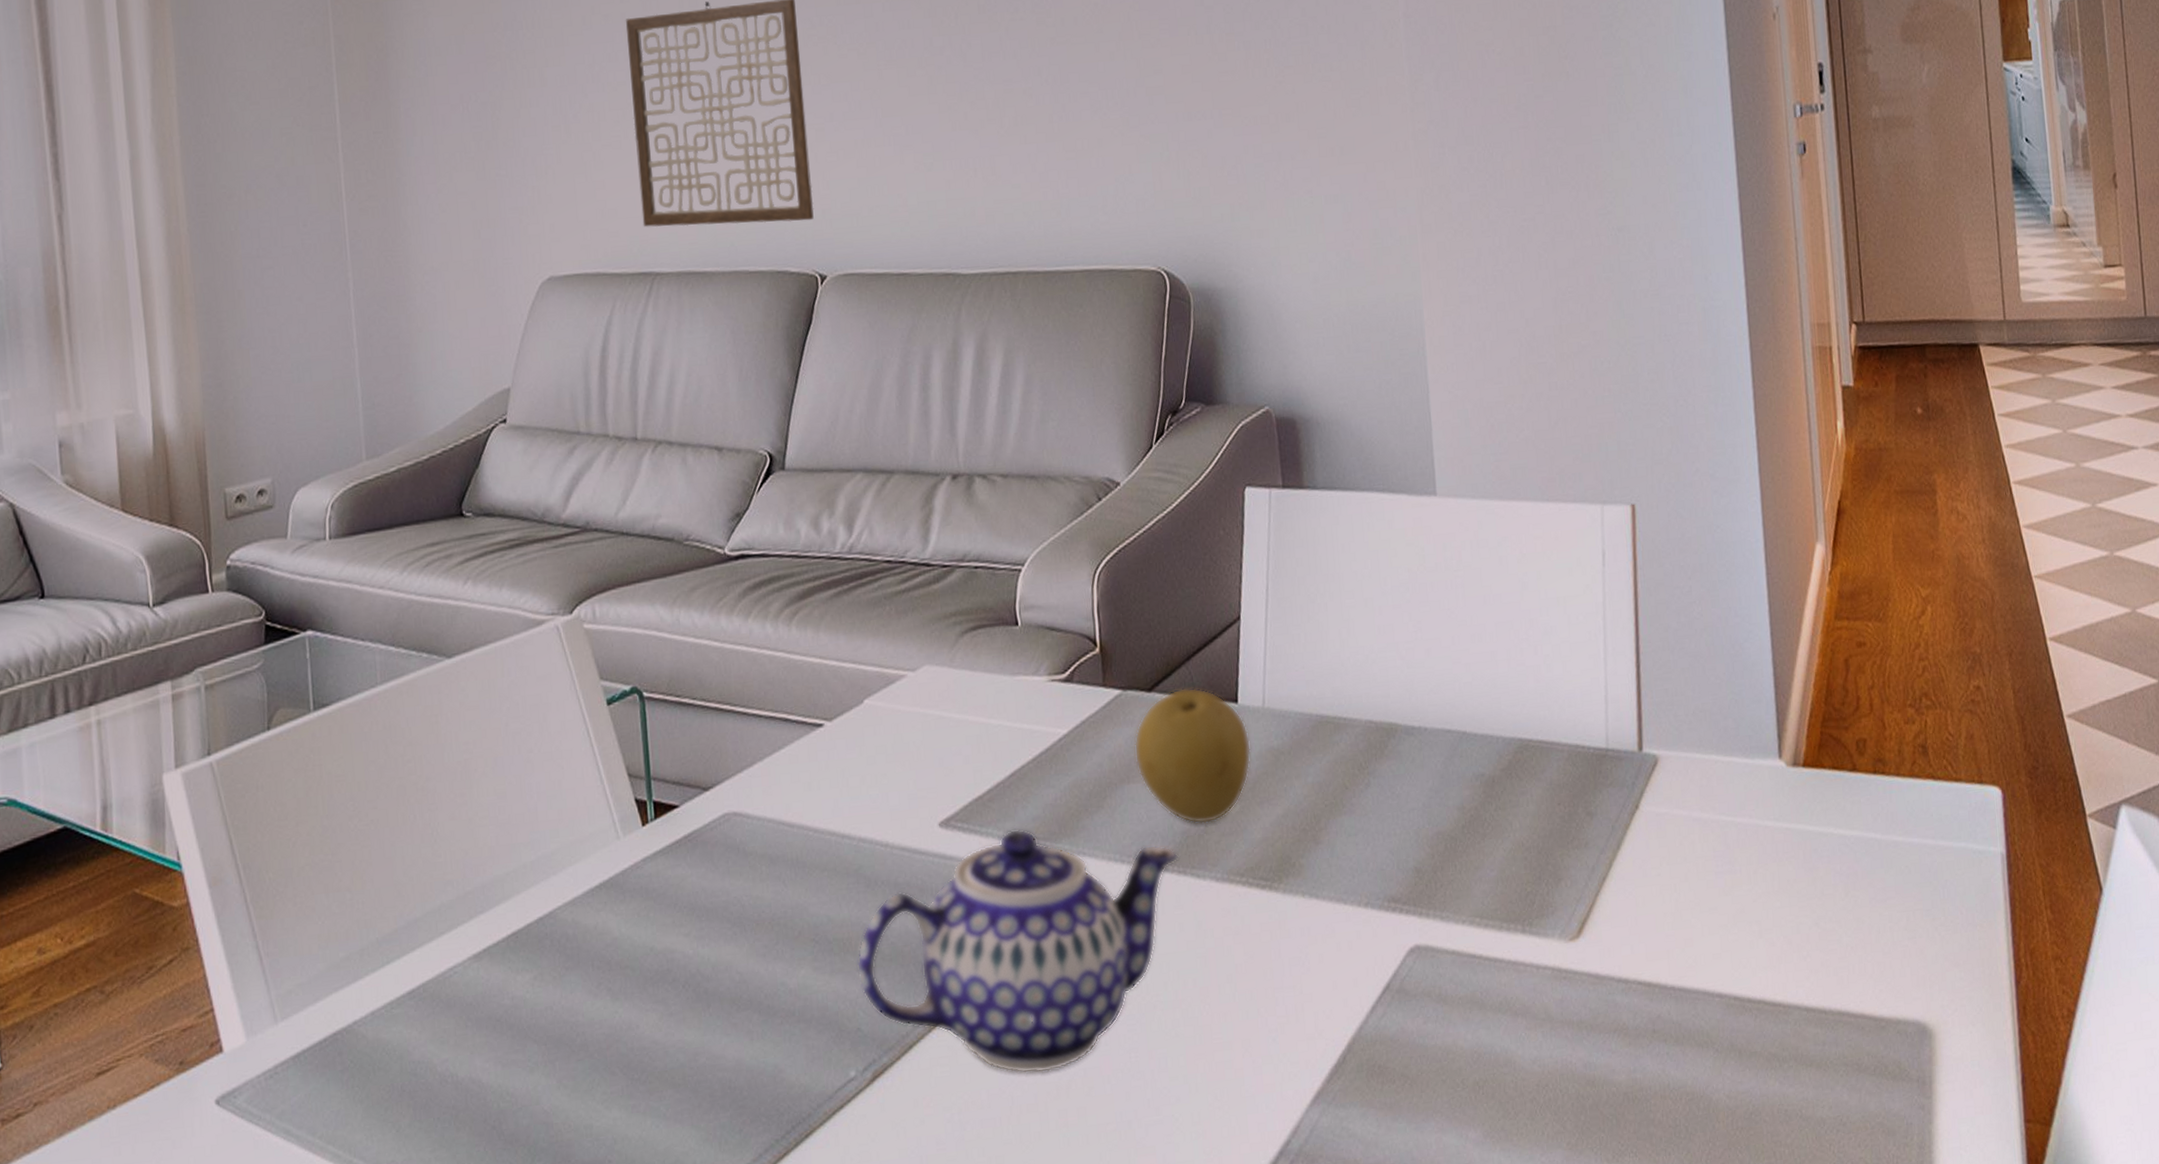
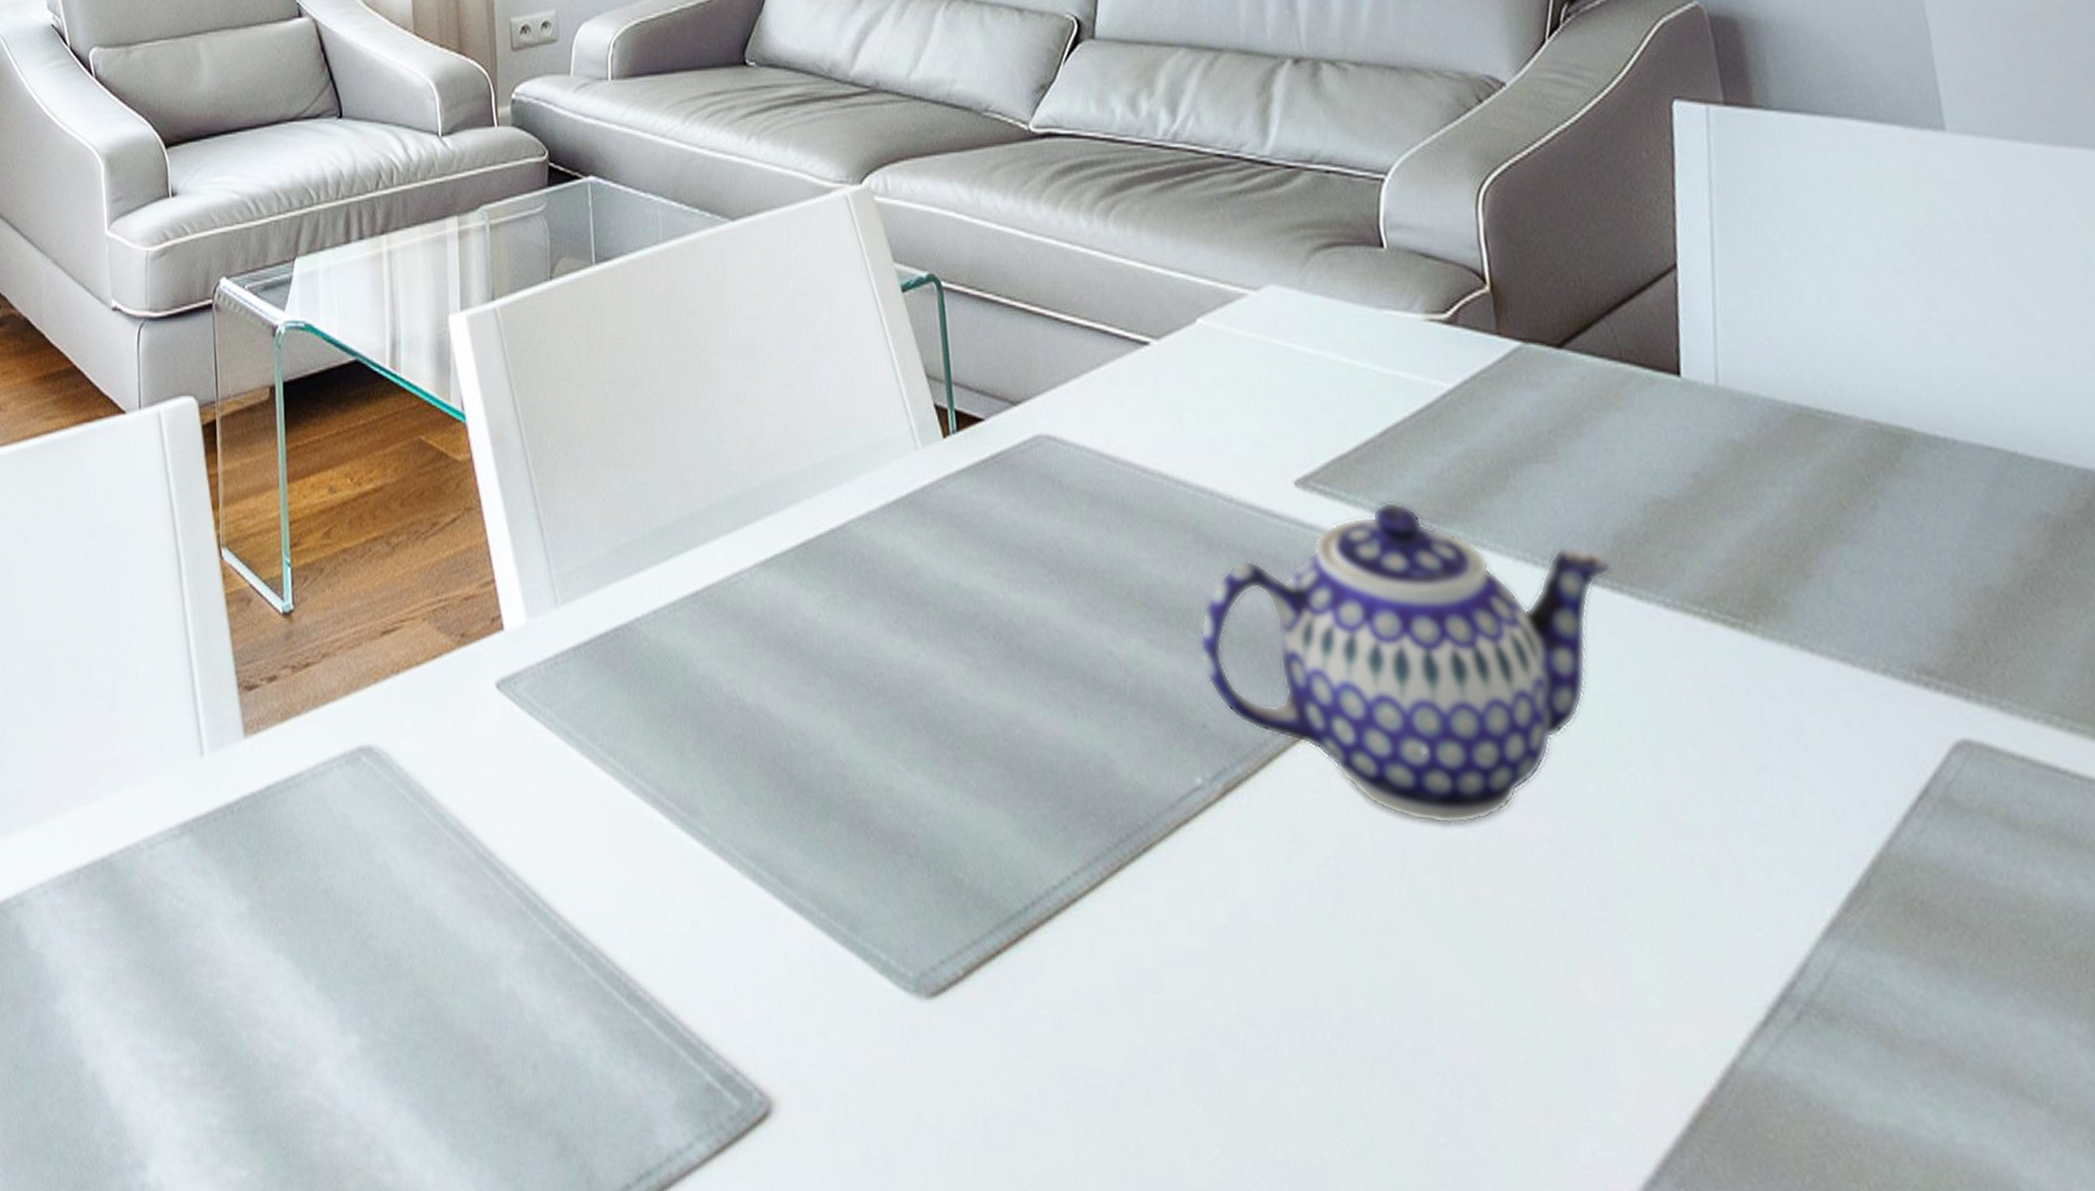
fruit: present [1134,687,1252,824] -> none [1542,349,1705,529]

